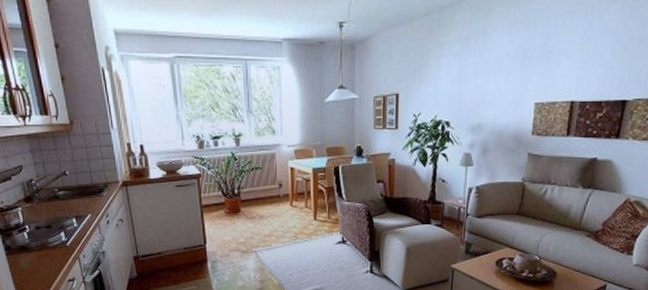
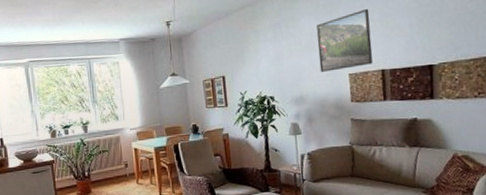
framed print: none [504,29,571,98] -> present [317,9,373,72]

